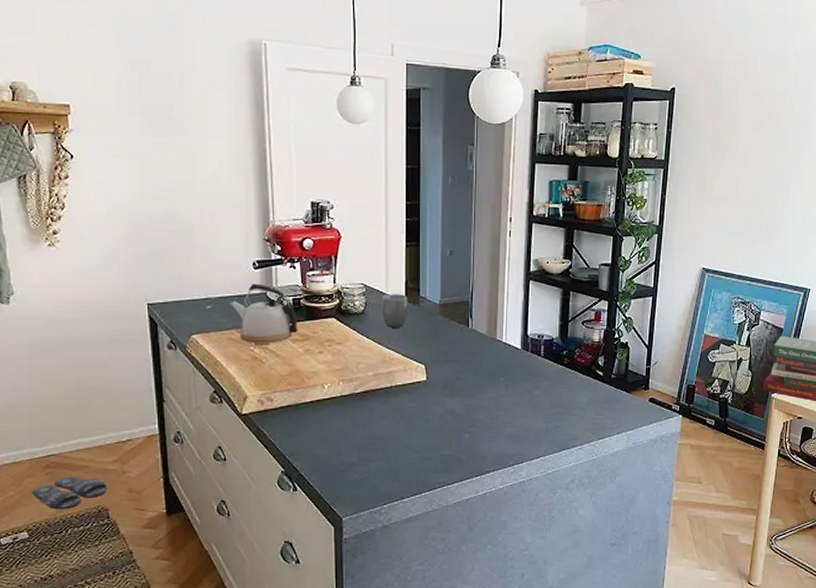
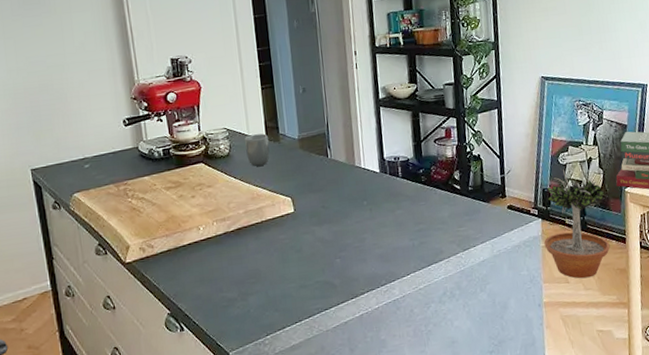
kettle: present [229,284,298,346] -> none [105,139,170,197]
potted tree: none [681,367,751,481] -> present [544,169,611,279]

